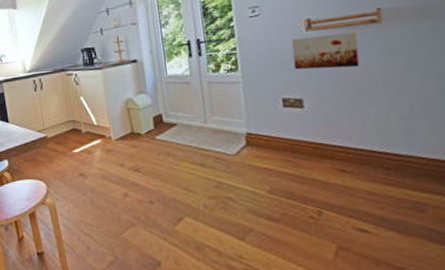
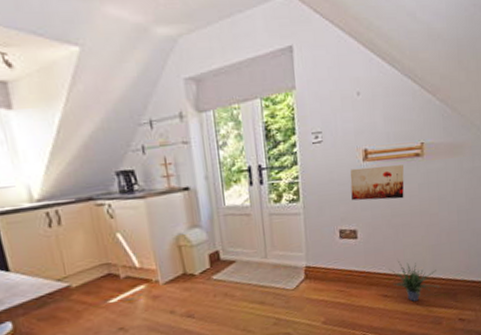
potted plant: none [345,134,422,181] -> present [389,261,442,302]

